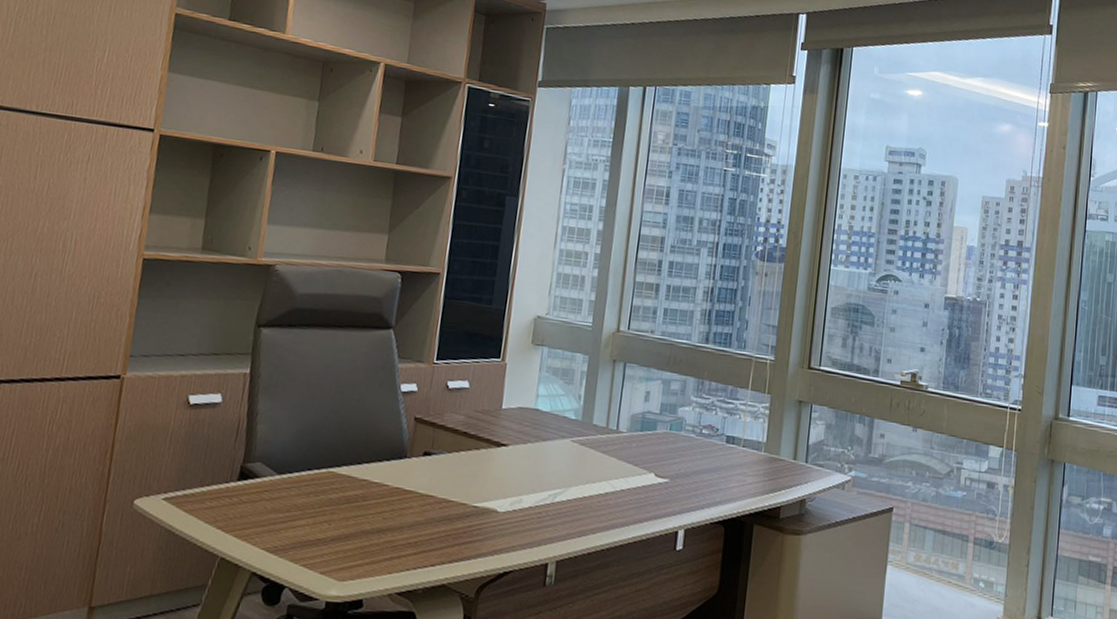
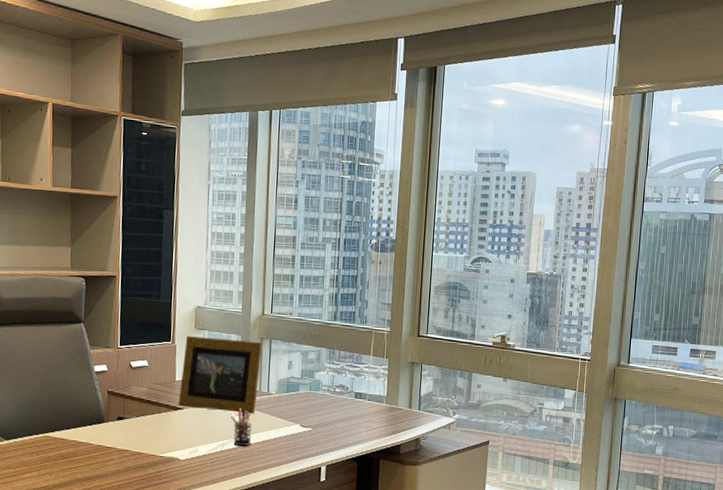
picture frame: none [502,353,616,458] -> present [178,336,263,415]
pen holder: none [567,448,595,499] -> present [230,408,252,447]

